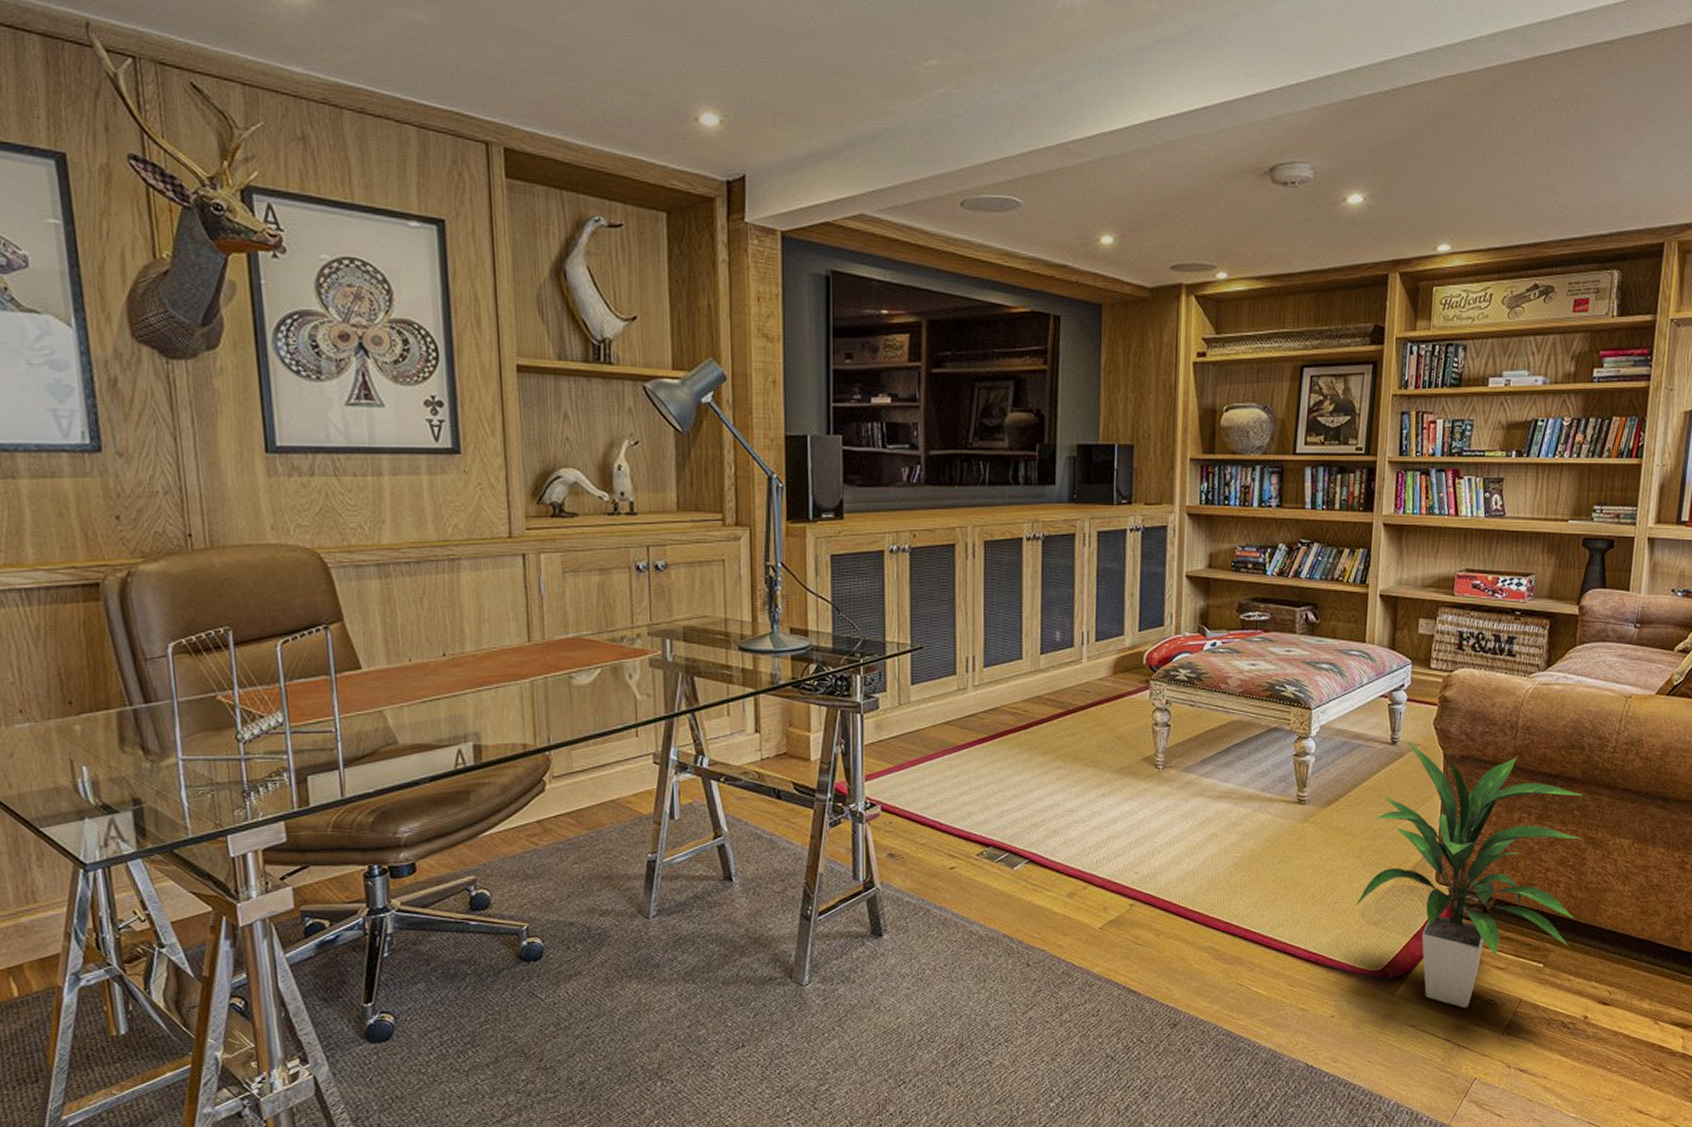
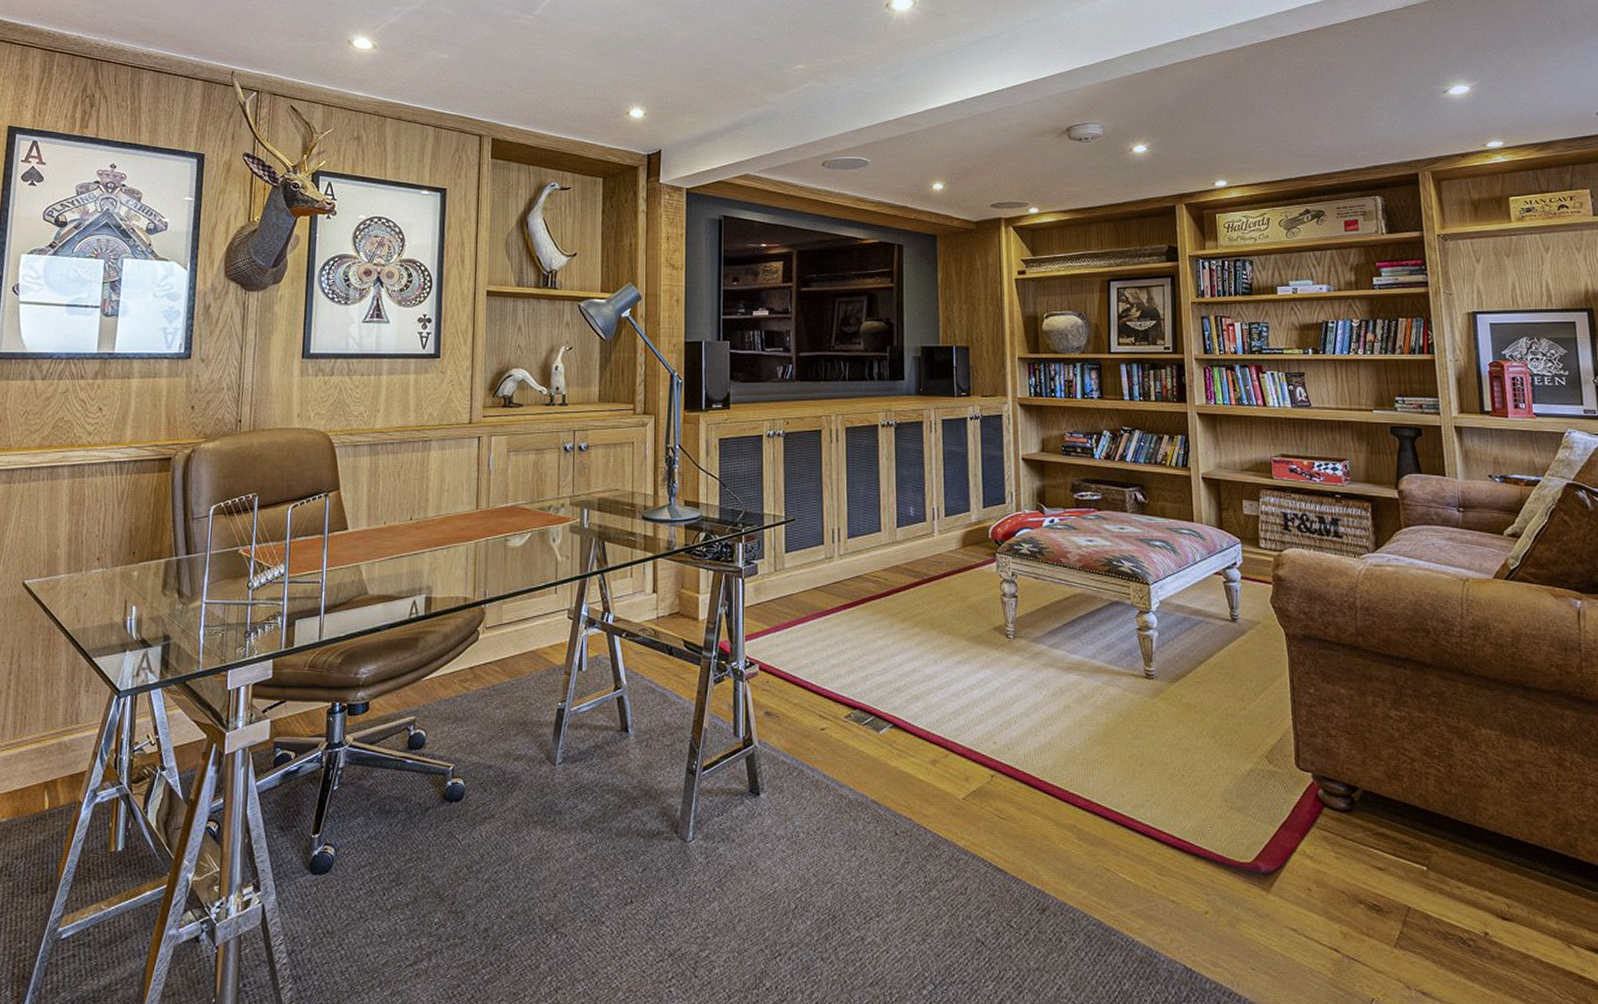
indoor plant: present [1354,738,1583,1008] -> none [1215,615,1452,913]

